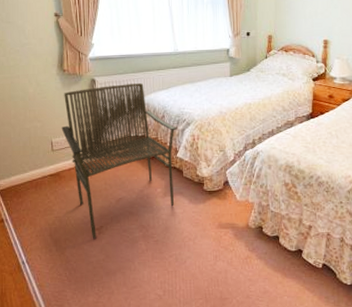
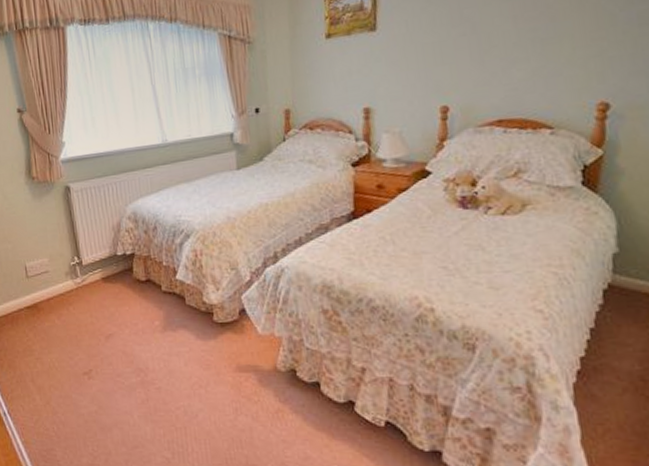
armchair: present [61,82,178,240] -> none [35,186,177,387]

